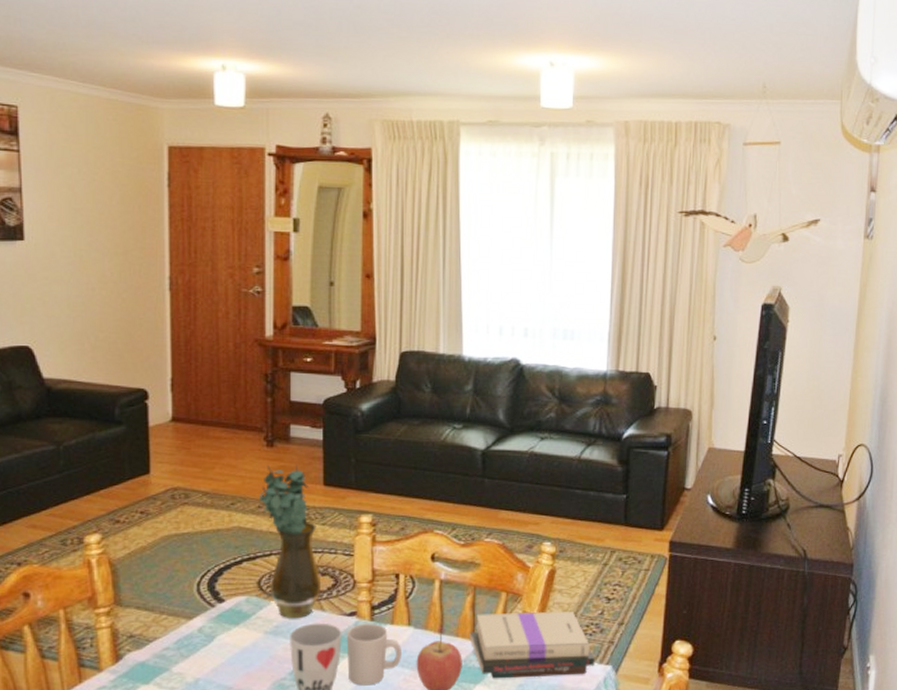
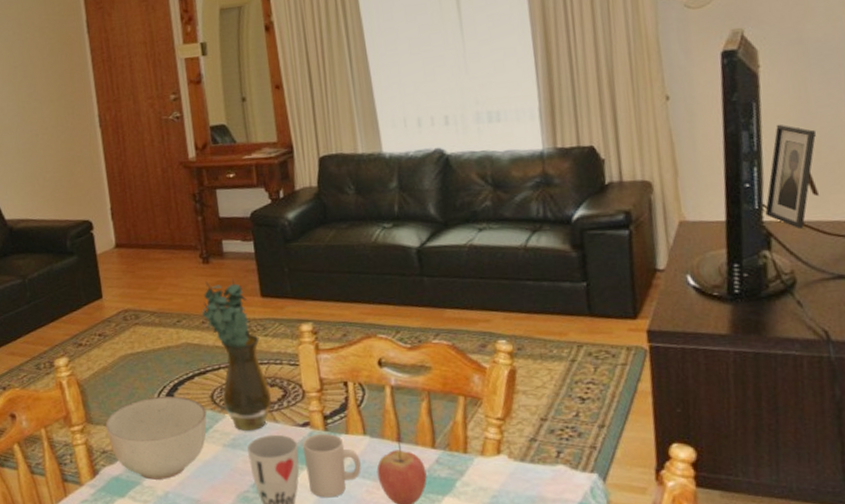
bowl: none [136,580,251,666] -> present [105,396,207,480]
books: present [469,612,595,679] -> none [429,414,577,490]
picture frame: none [775,373,822,463] -> present [765,124,820,228]

